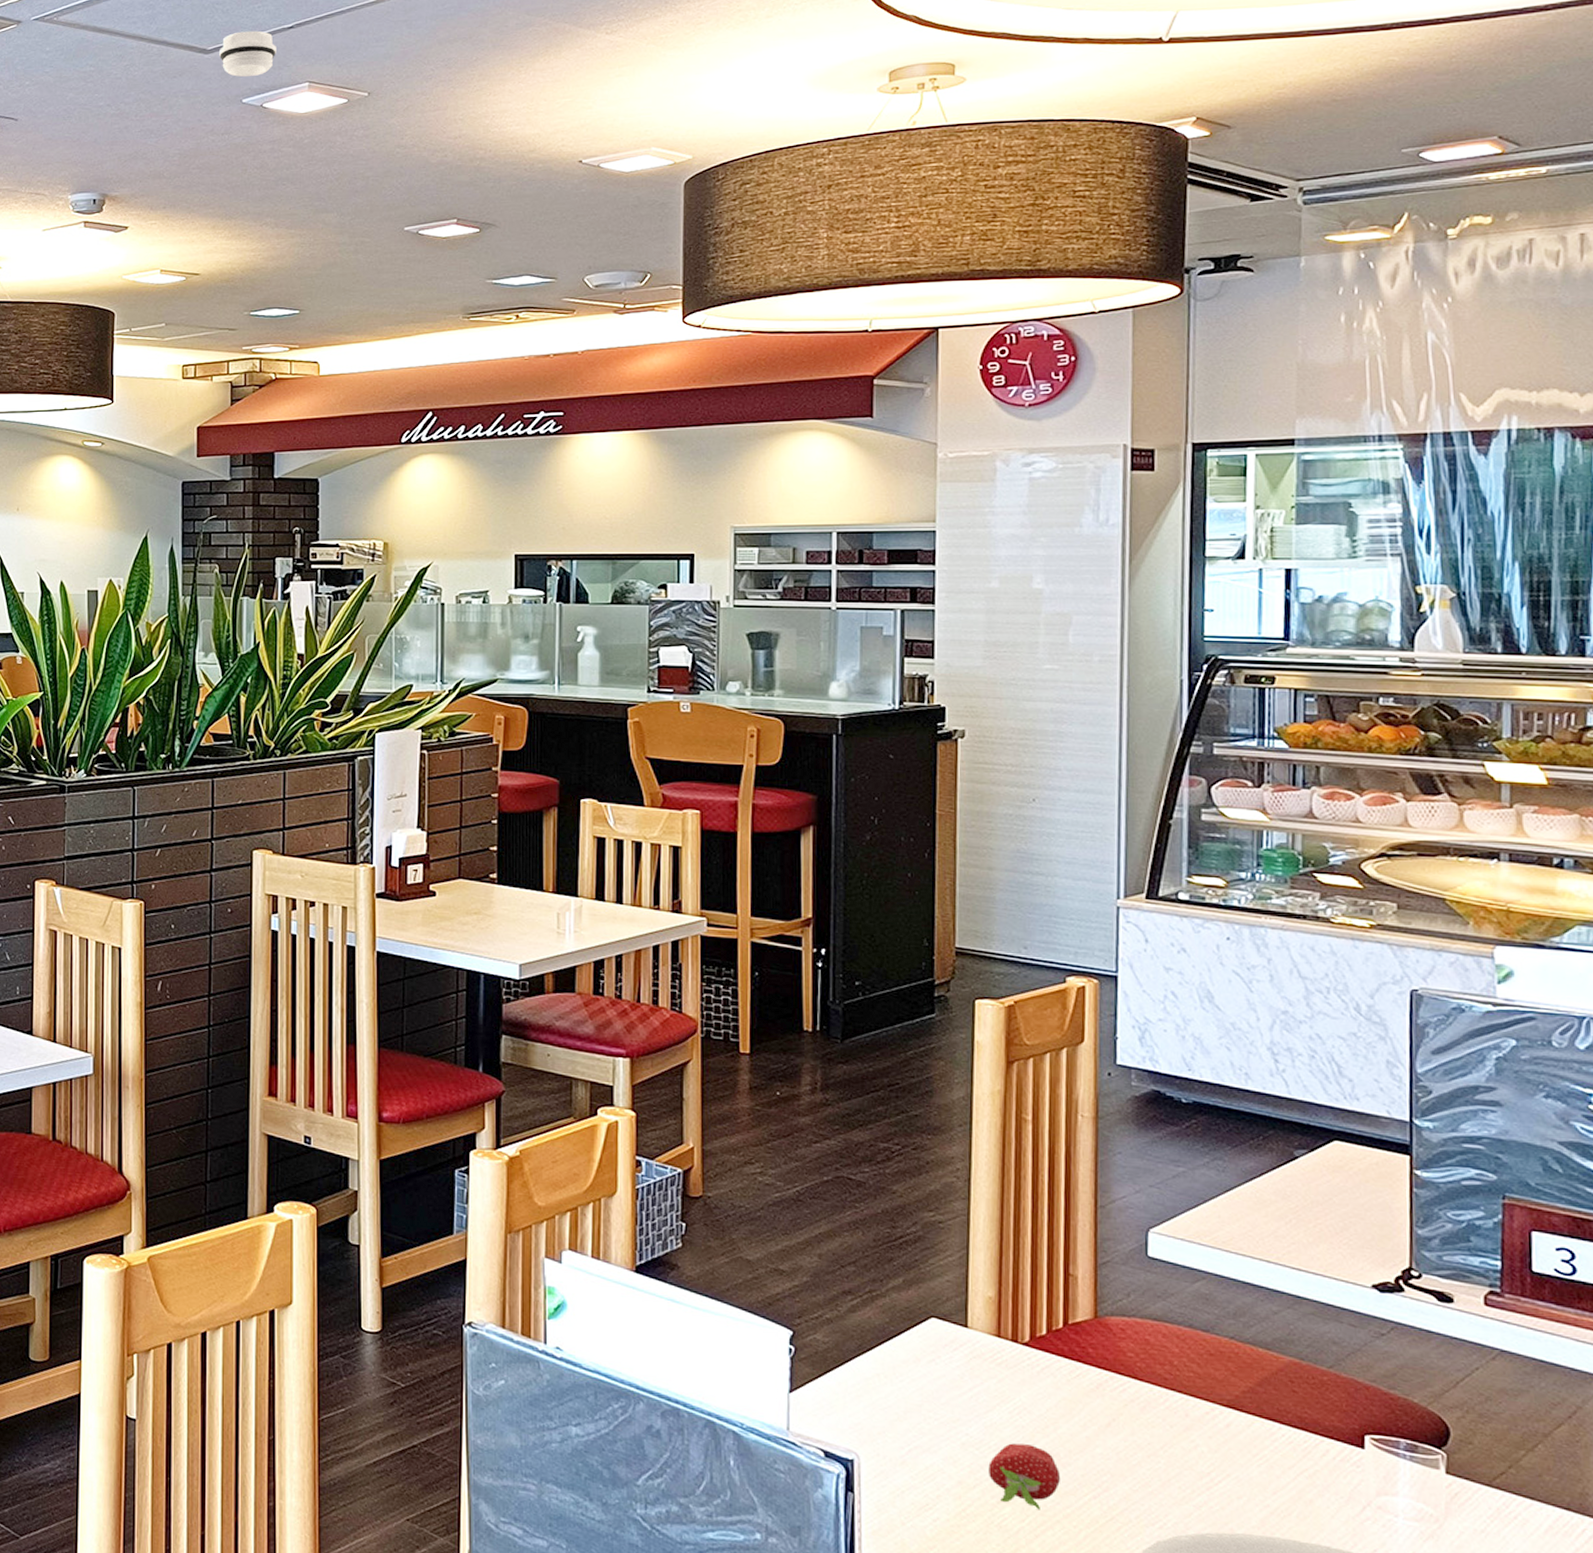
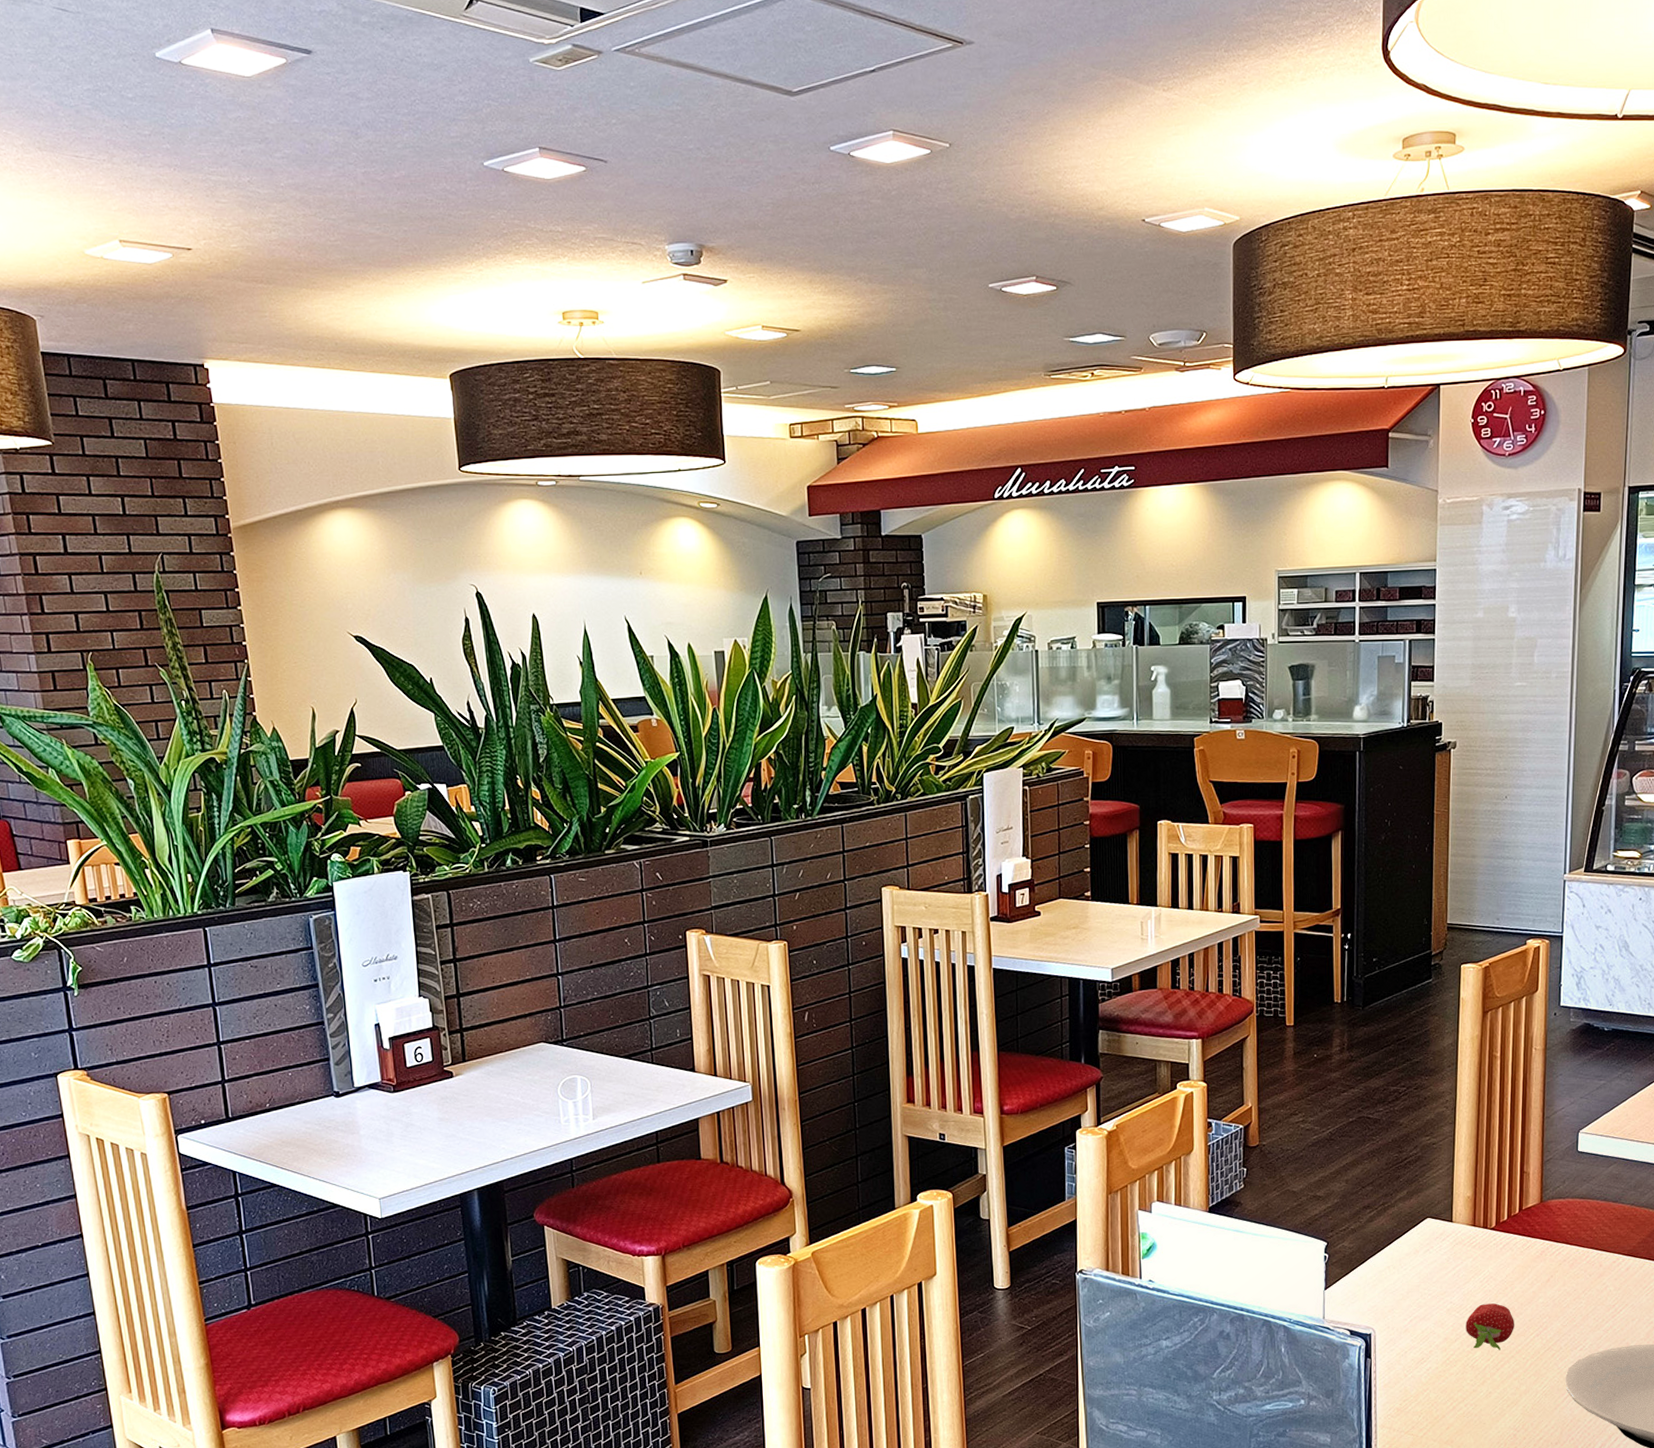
smoke detector: present [219,31,276,77] -> none [805,73,860,123]

